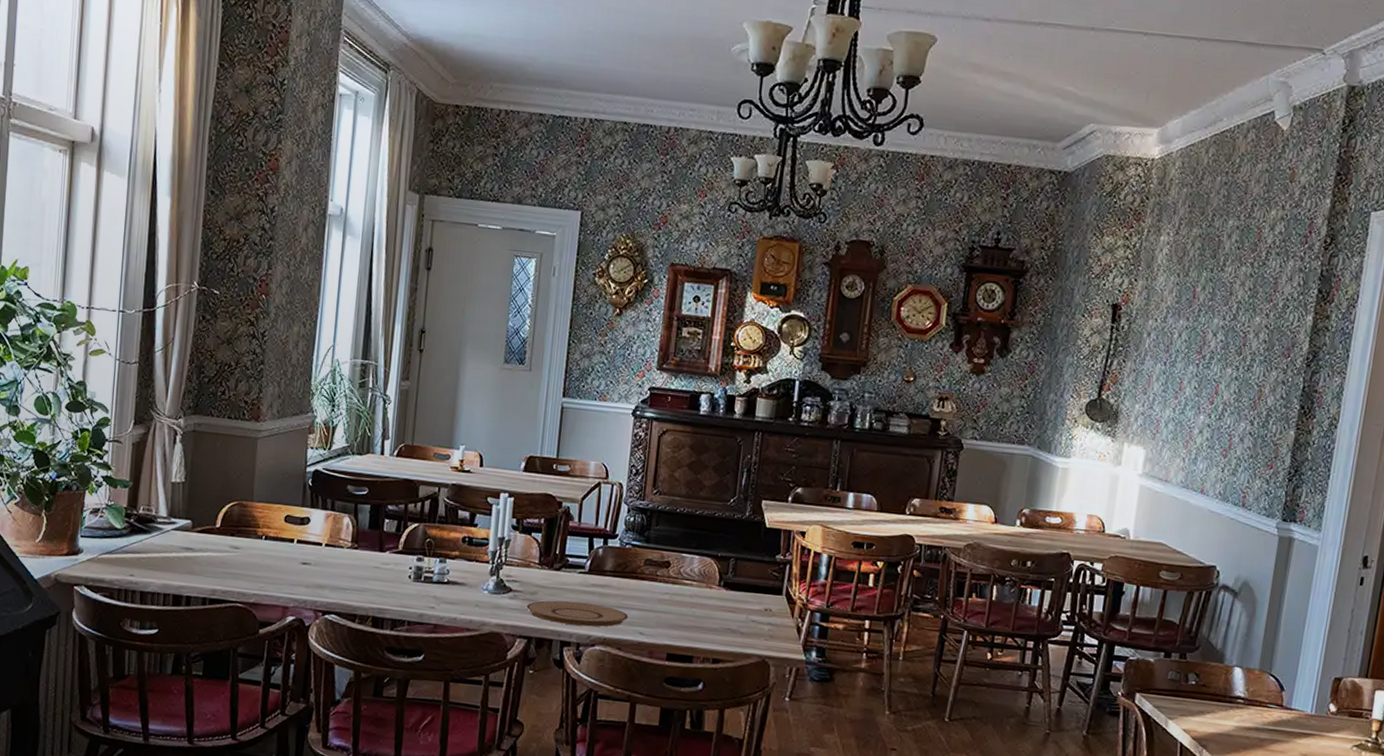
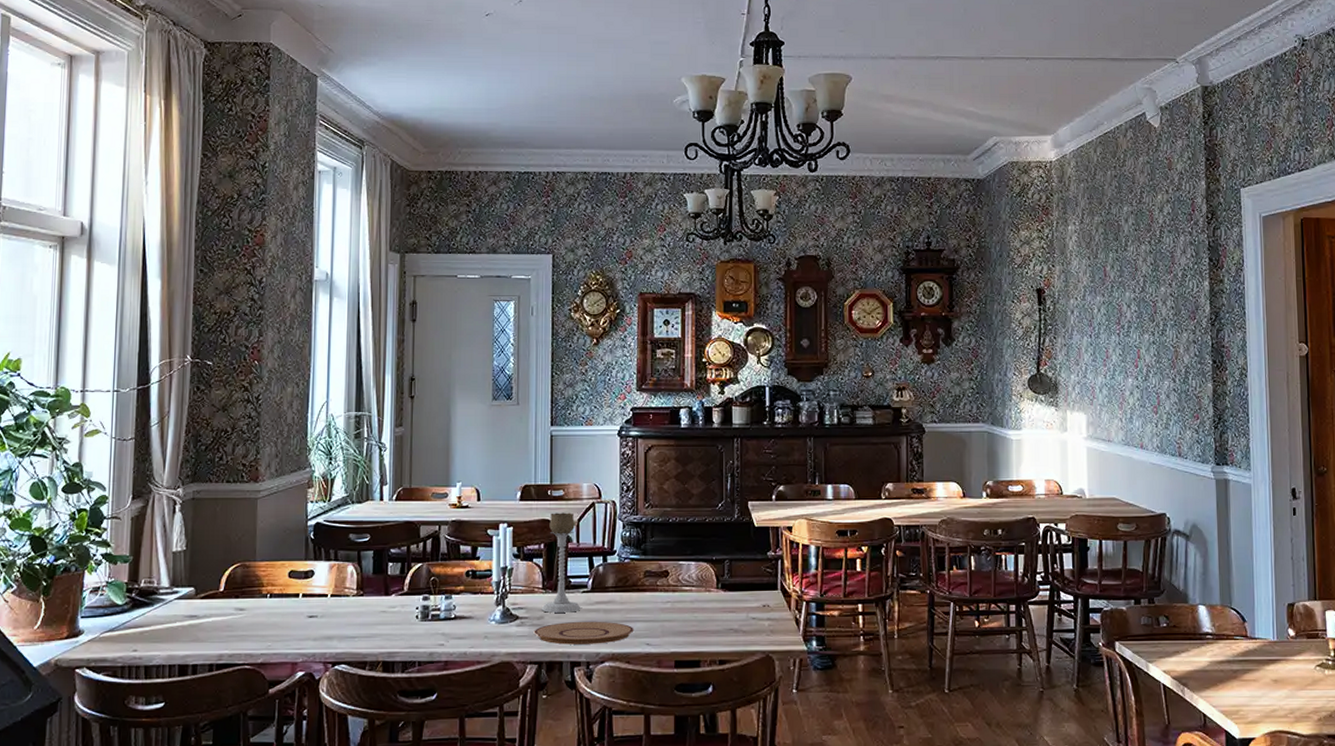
candle holder: none [535,488,579,592] -> present [541,512,581,613]

